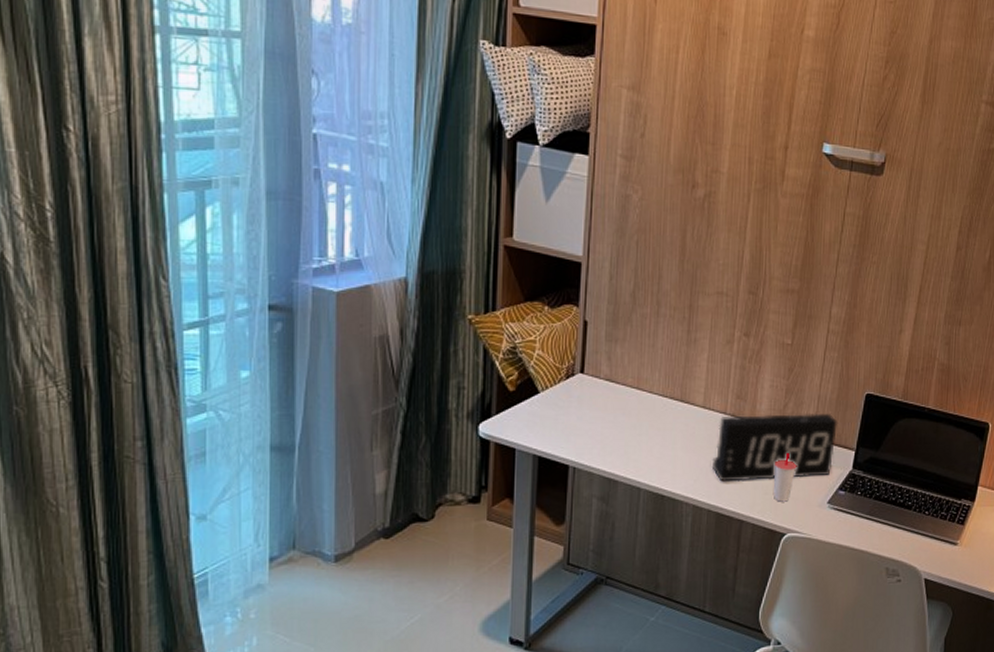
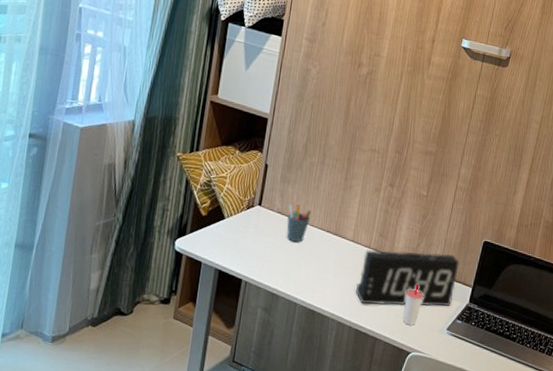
pen holder: none [618,368,649,415] -> present [286,204,312,243]

